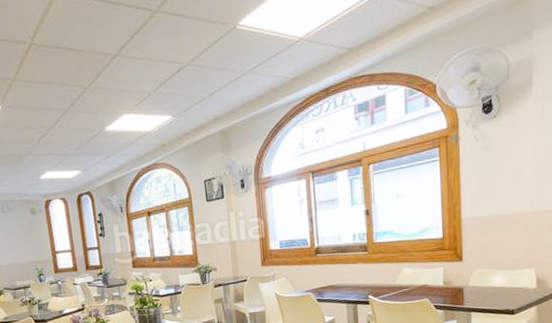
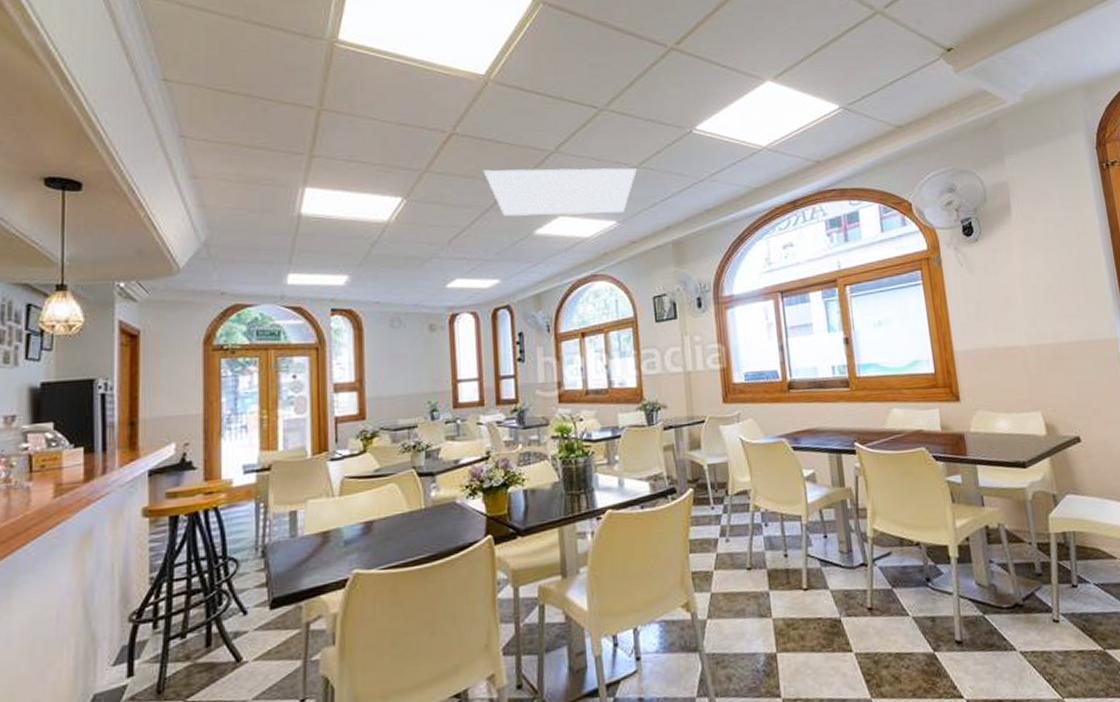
light panel: none [59,66,188,117] -> present [483,168,637,217]

